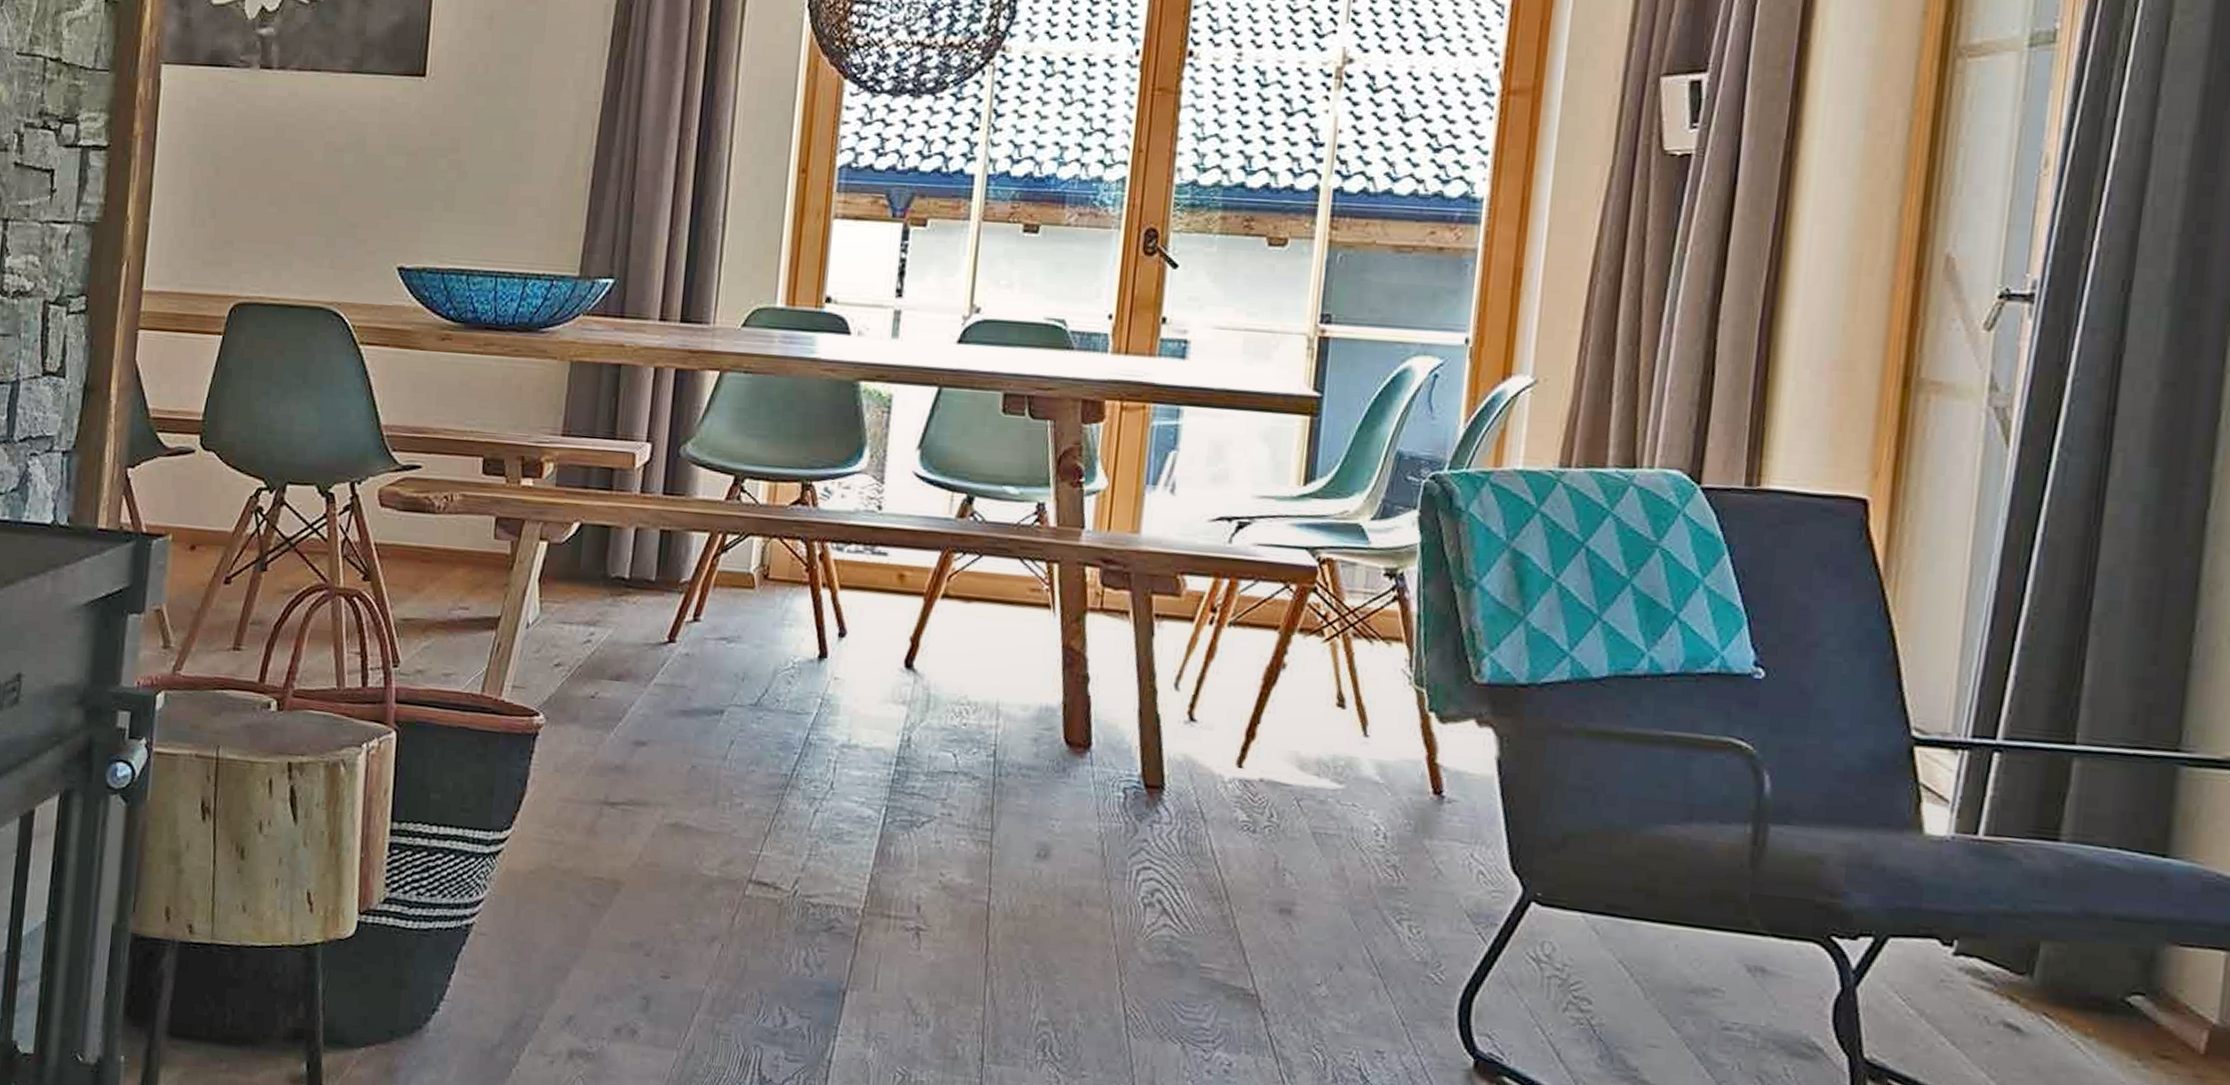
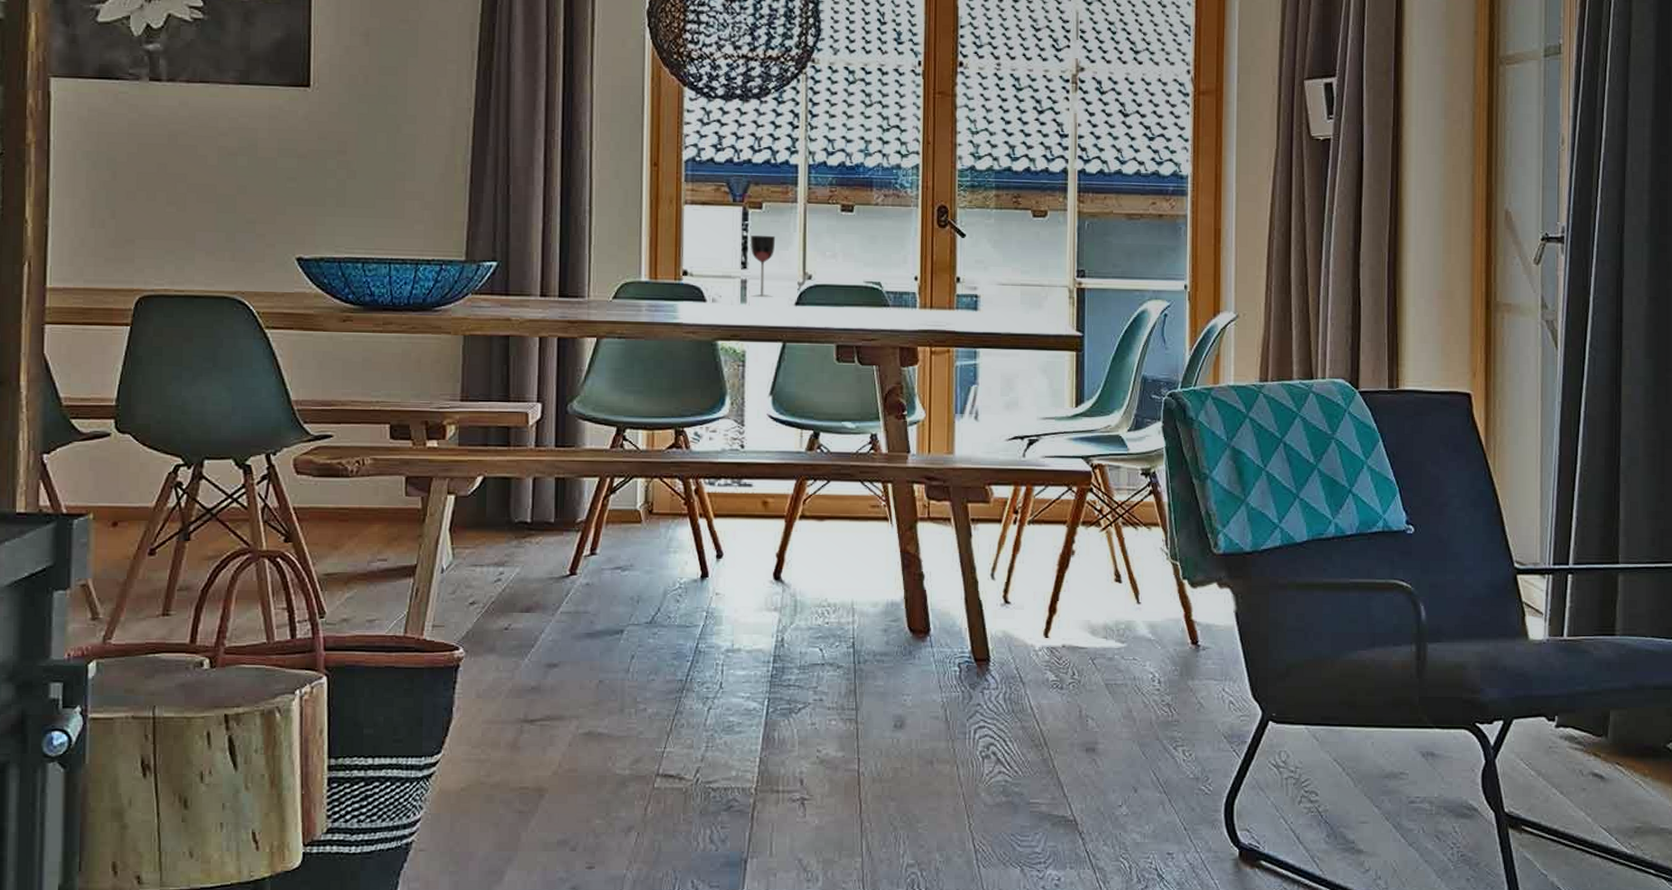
wineglass: none [905,257,941,333] -> present [750,235,776,298]

